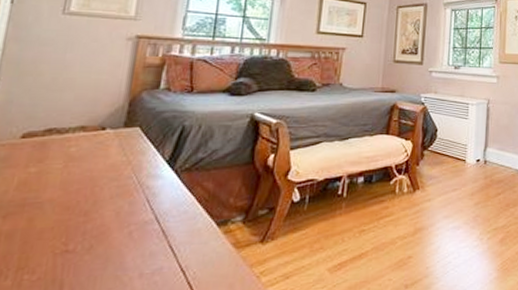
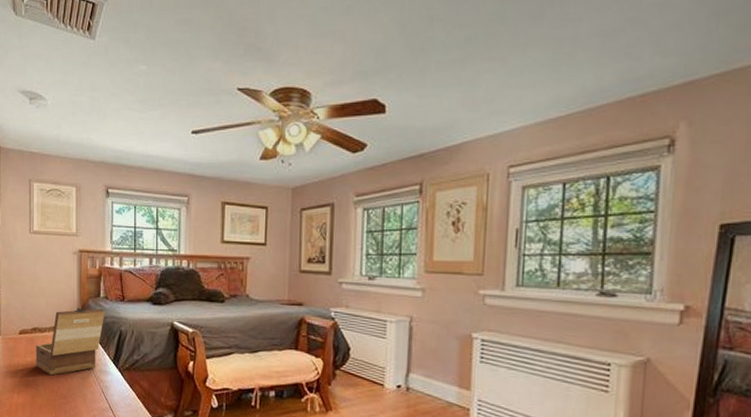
wooden box: none [43,101,165,188] -> present [36,307,105,376]

